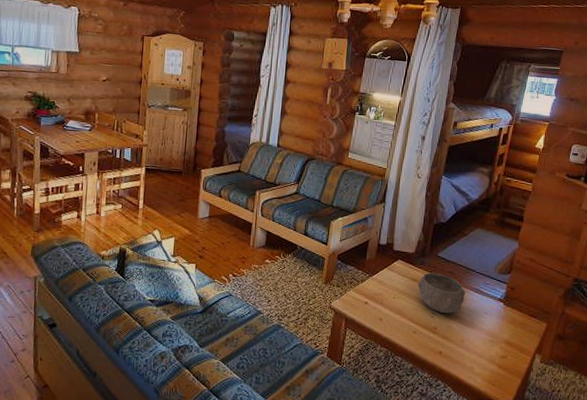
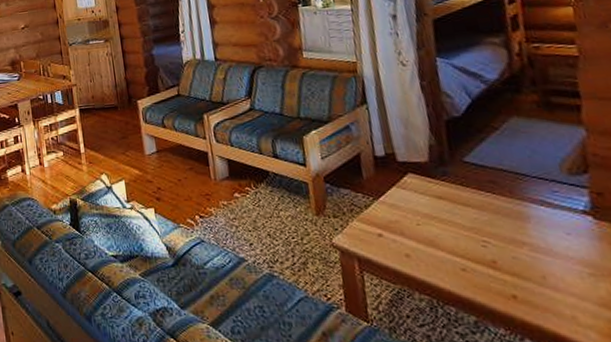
bowl: present [417,272,466,314] -> none [446,184,527,240]

